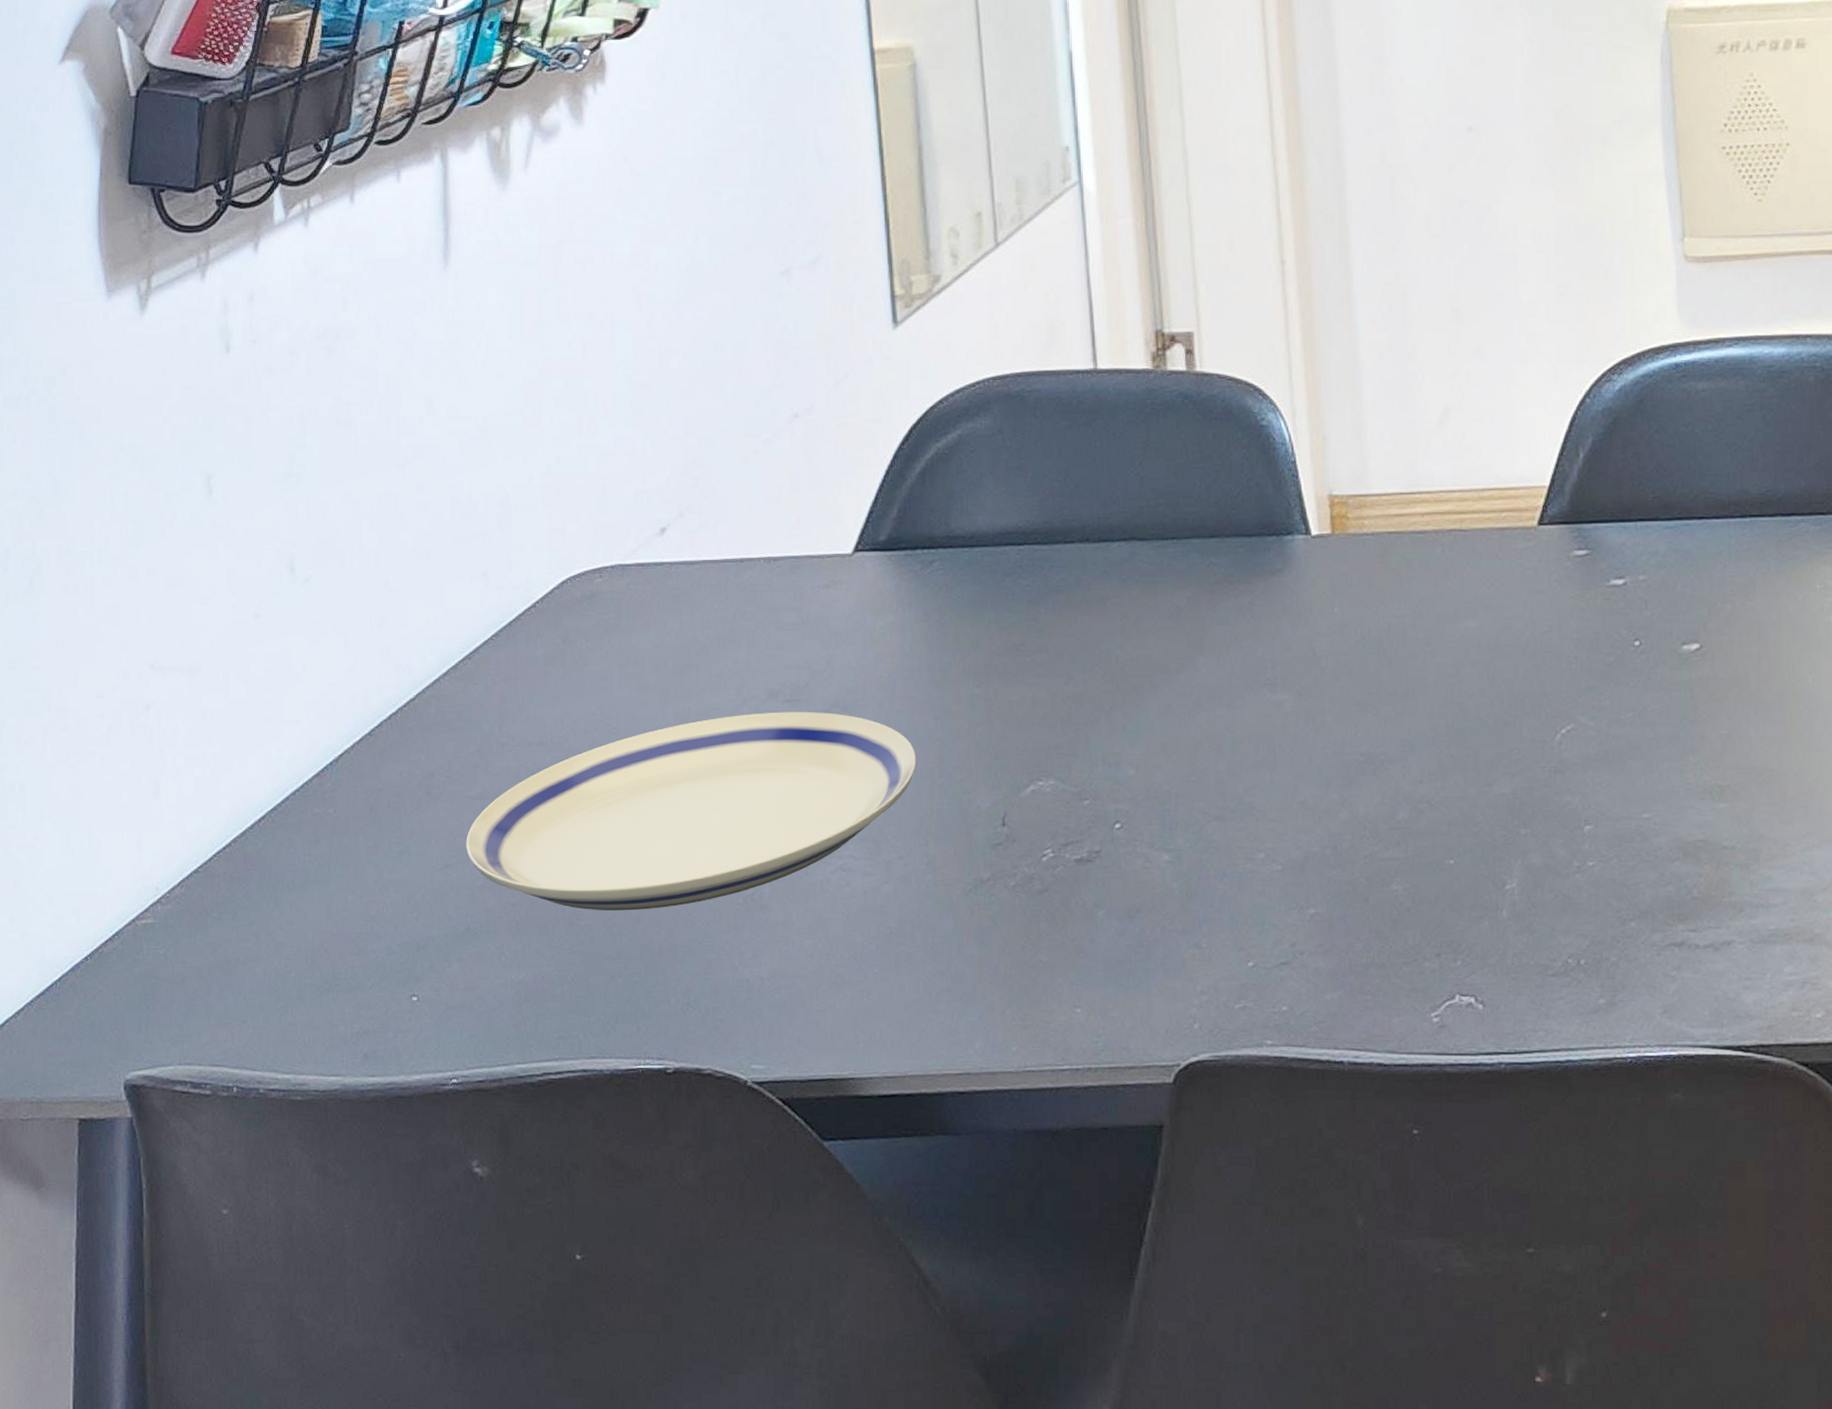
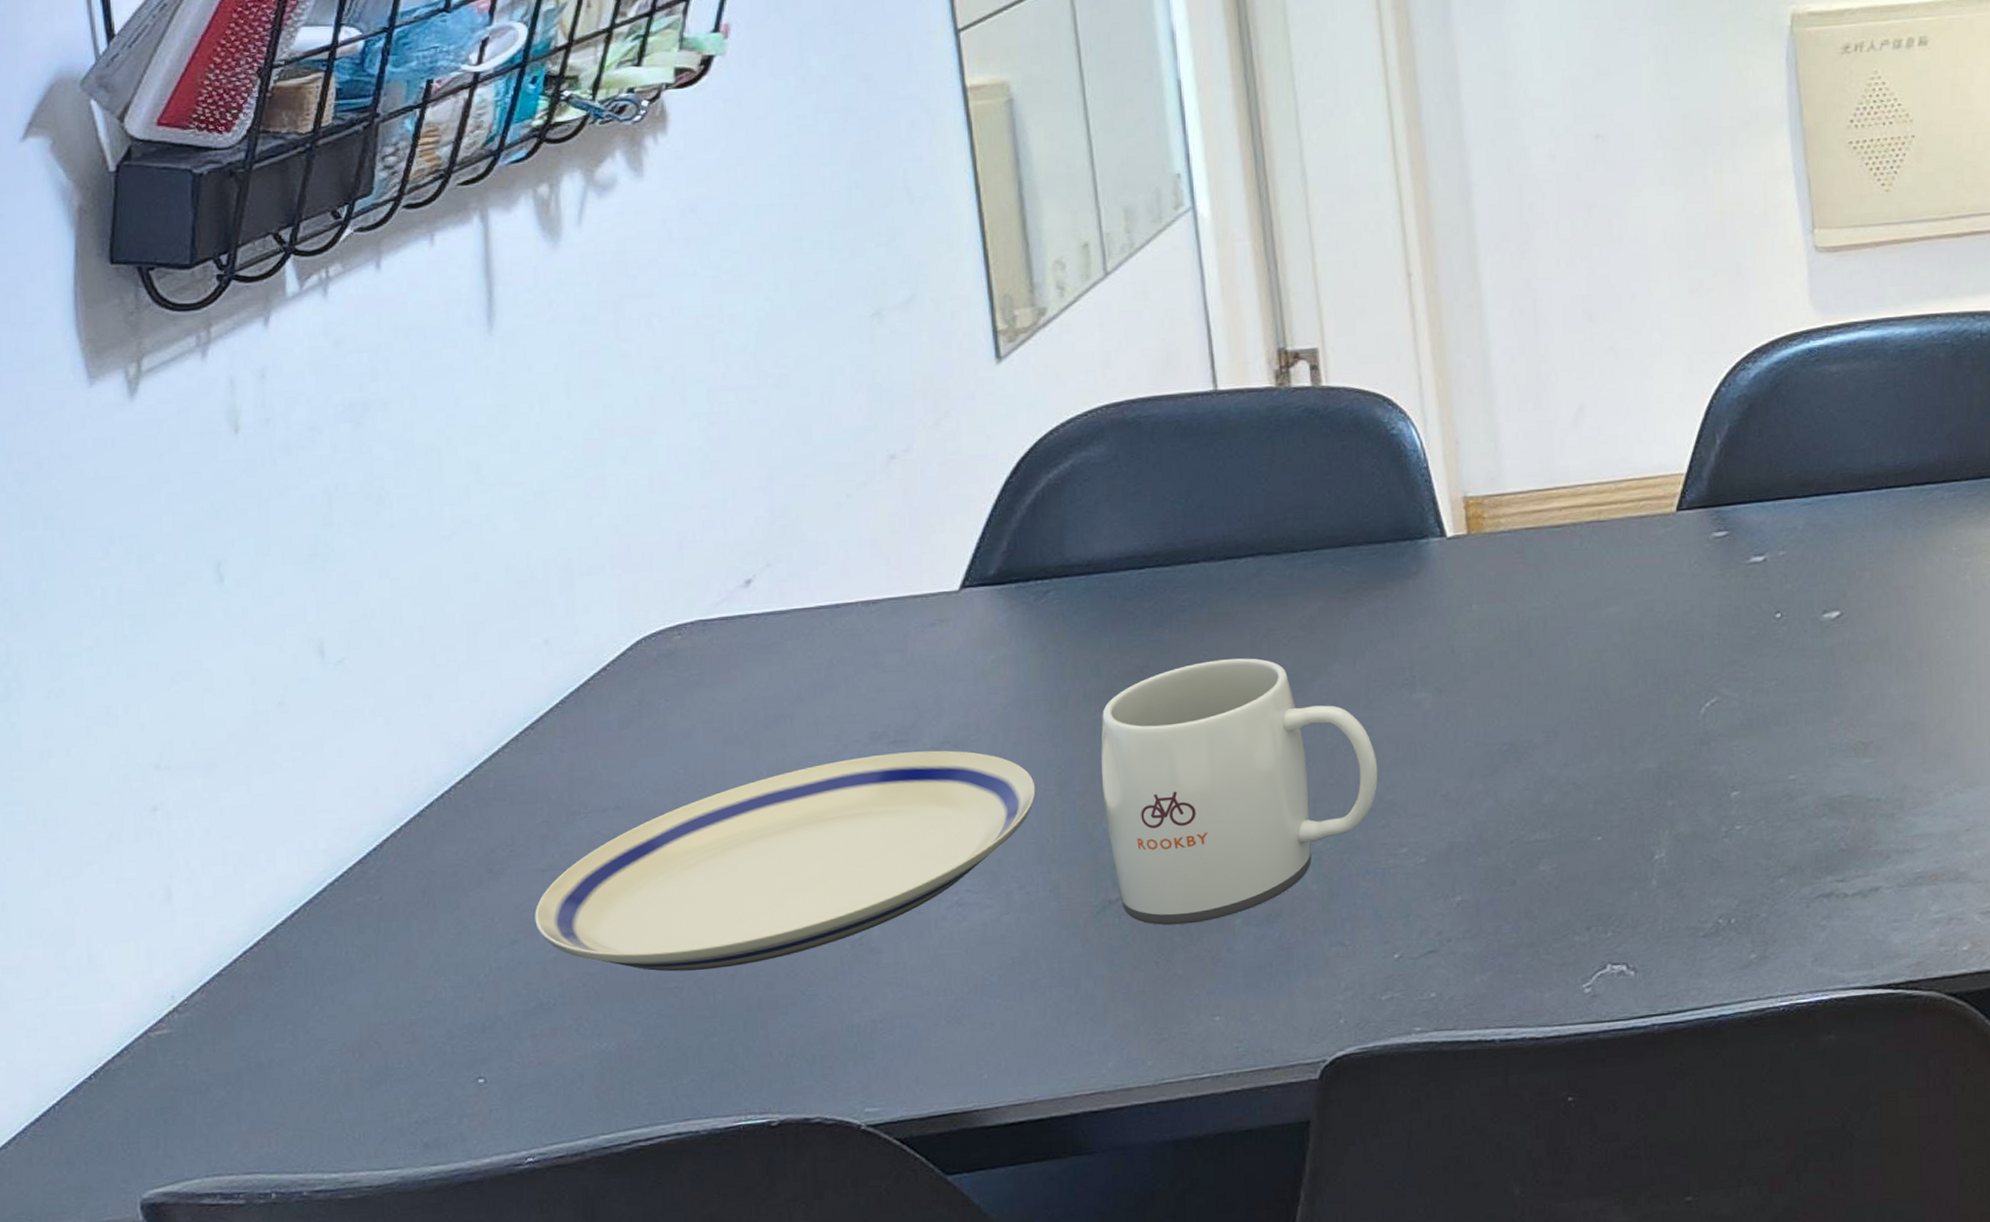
mug: none [977,644,1239,911] -> present [1100,658,1378,925]

